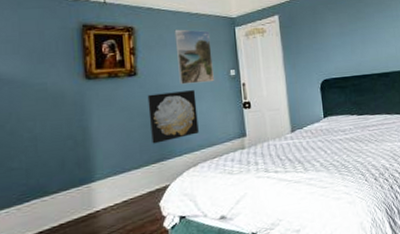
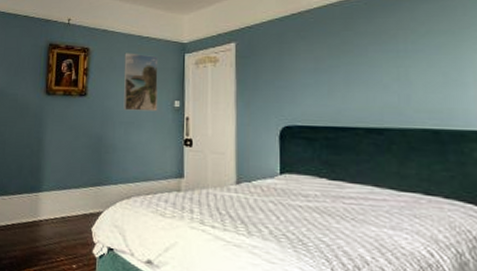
wall art: present [147,90,199,144] -> none [92,116,137,167]

